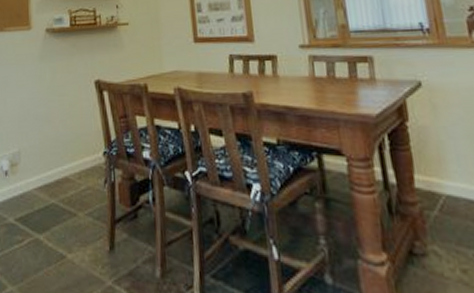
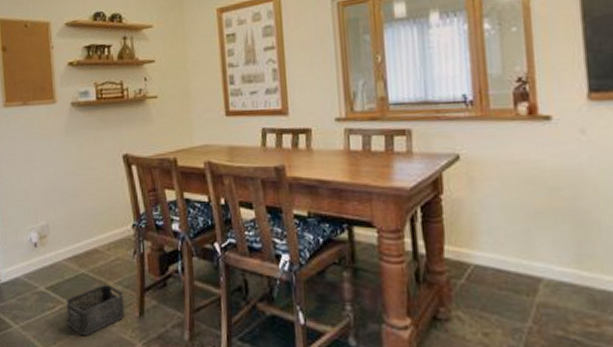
storage bin: none [35,215,95,273] -> present [65,284,125,336]

